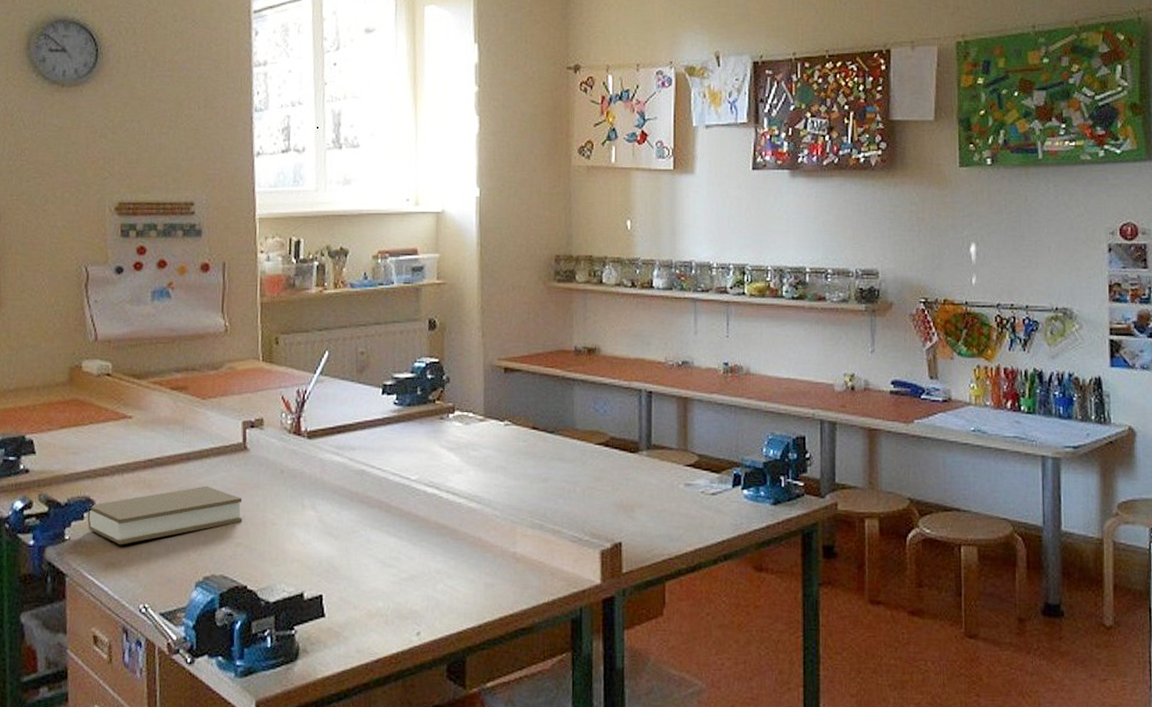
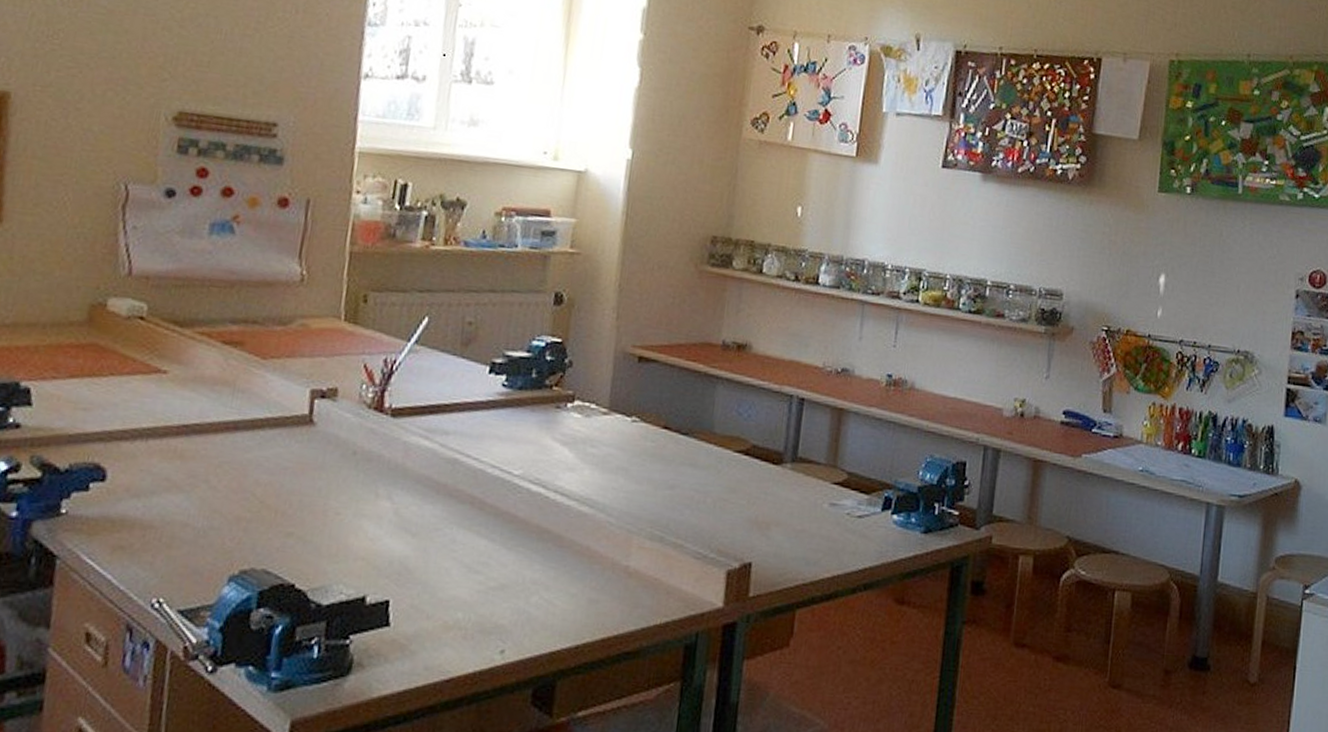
book: present [87,485,243,545] -> none [93,462,301,526]

